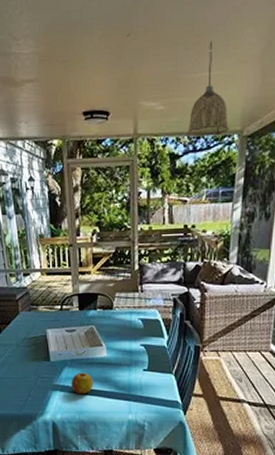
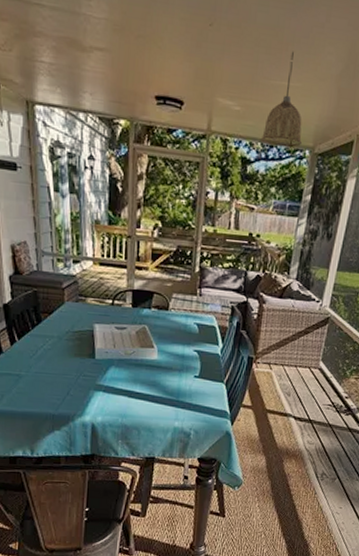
fruit: present [71,372,93,394] -> none [116,373,141,397]

